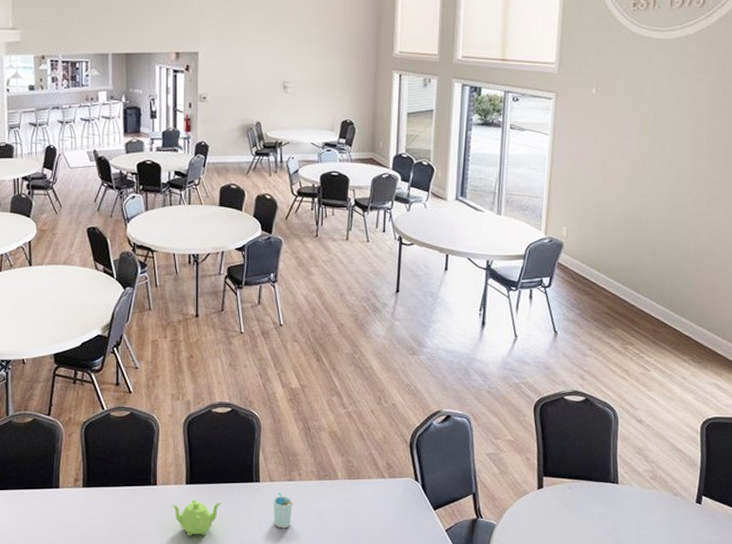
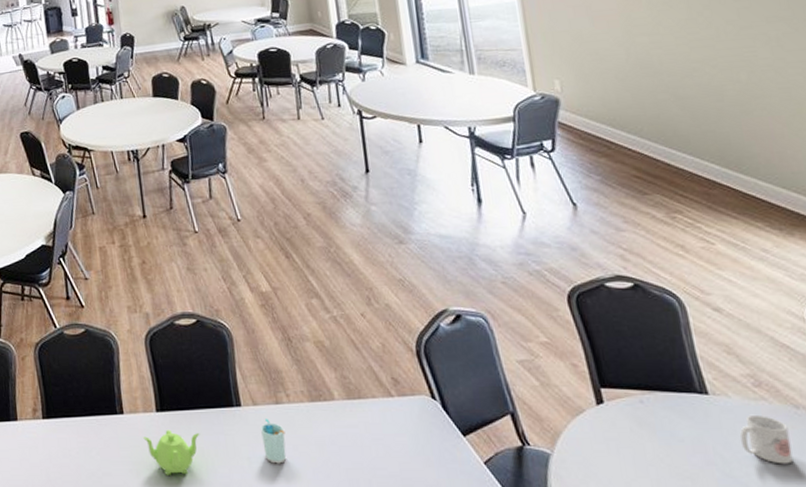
mug: none [632,499,666,535] -> present [740,414,793,464]

